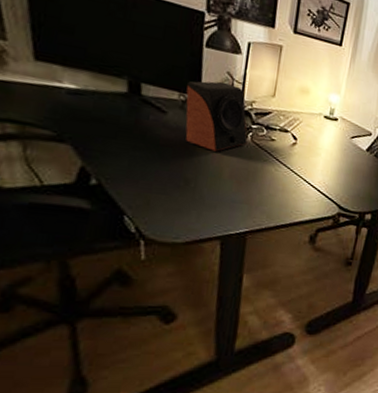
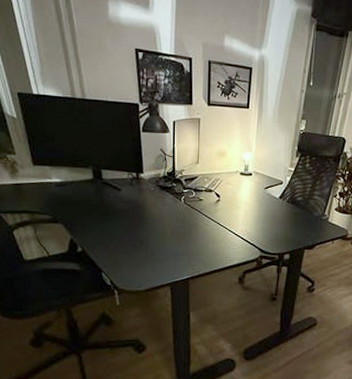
speaker: present [185,81,248,152] -> none [133,158,181,216]

